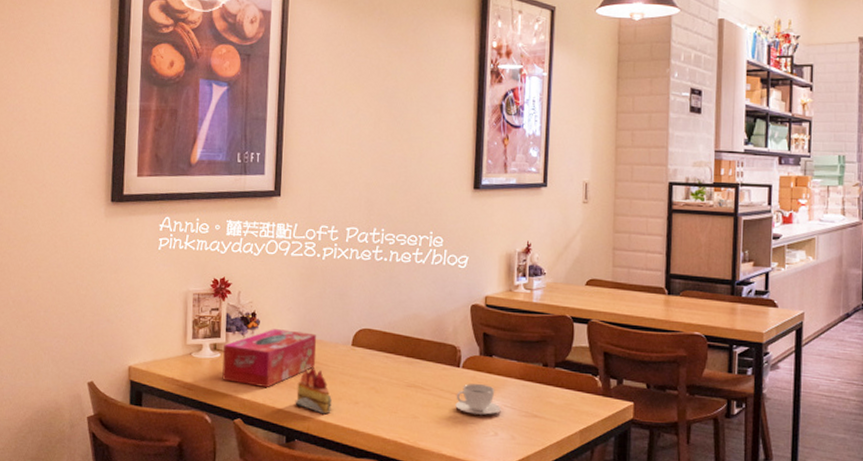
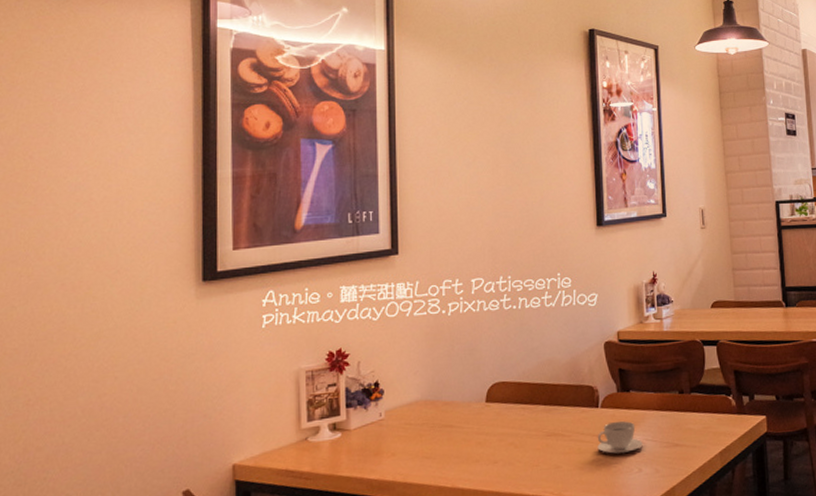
tissue box: present [222,329,317,387] -> none [344,395,449,463]
pastry: present [295,367,332,415] -> none [428,432,469,481]

